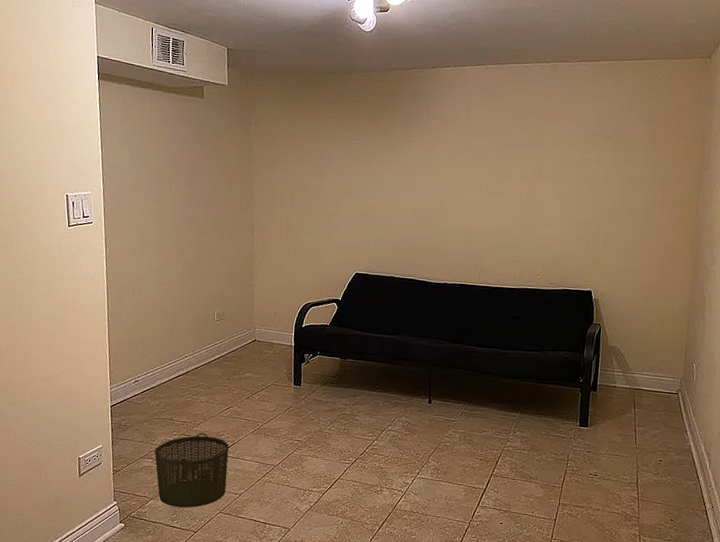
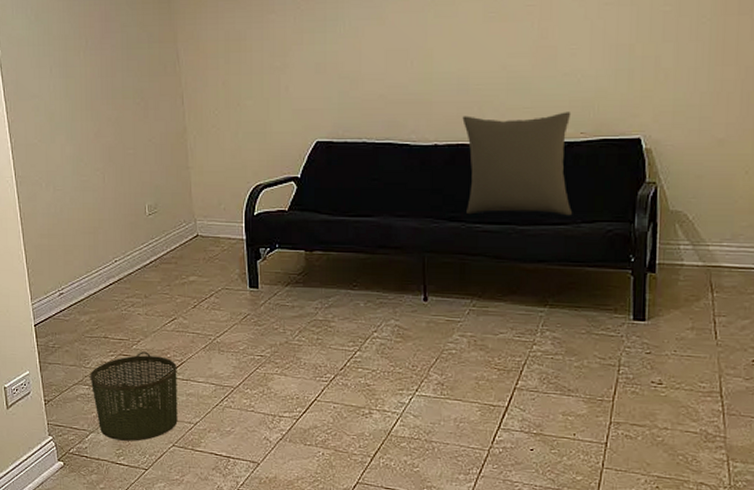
pillow: none [465,263,545,345] -> present [462,112,573,216]

